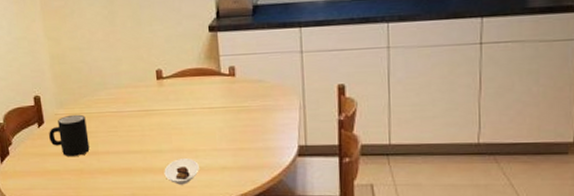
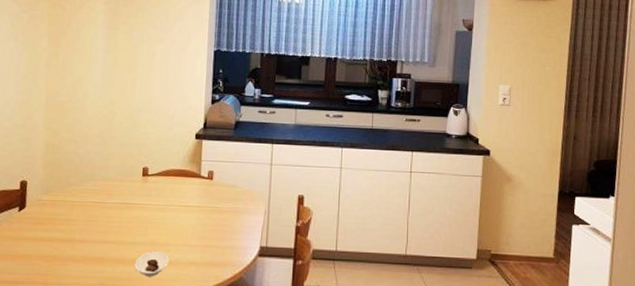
mug: present [49,114,90,156] -> none [27,201,68,242]

